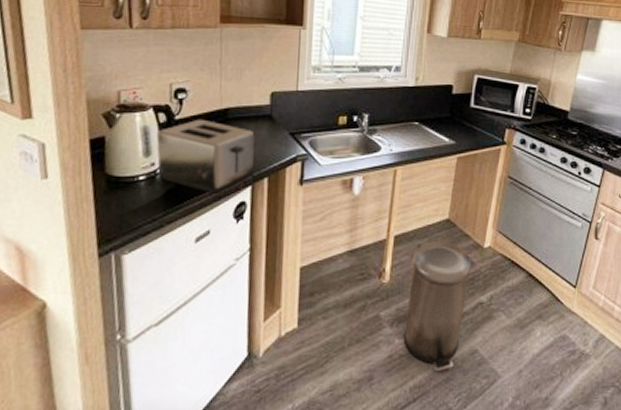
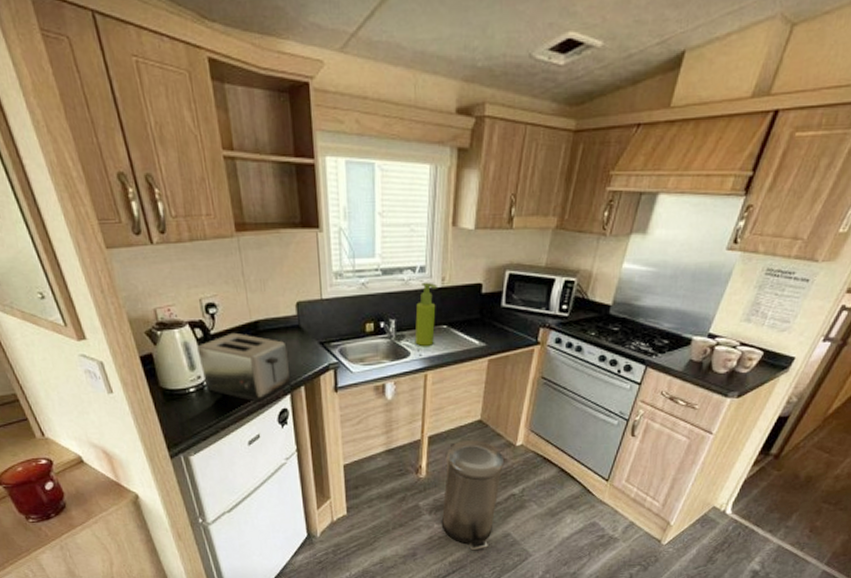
soap dispenser: none [386,80,412,141] -> present [414,282,439,346]

